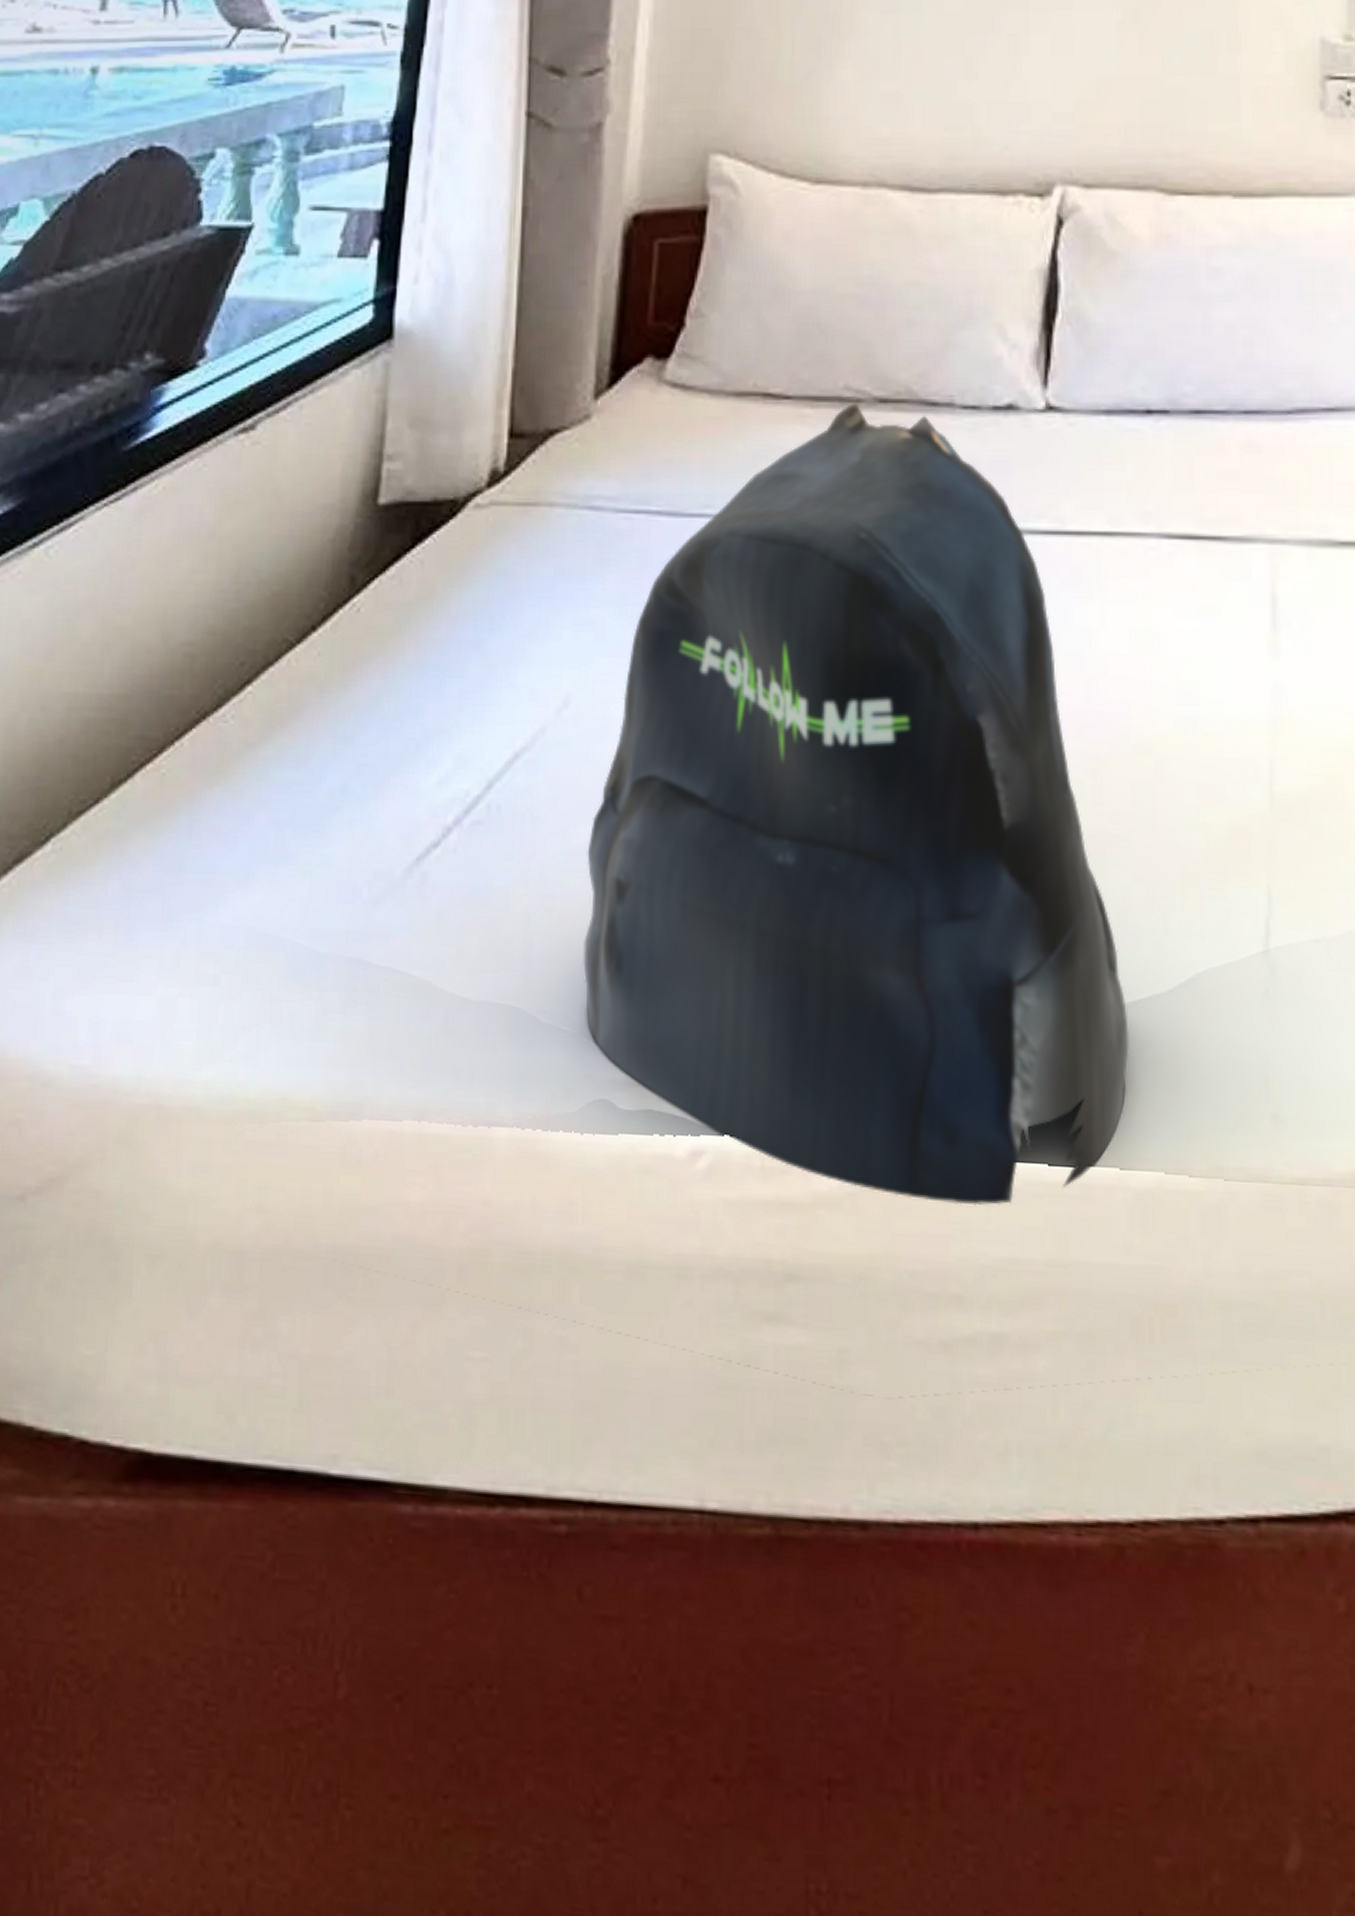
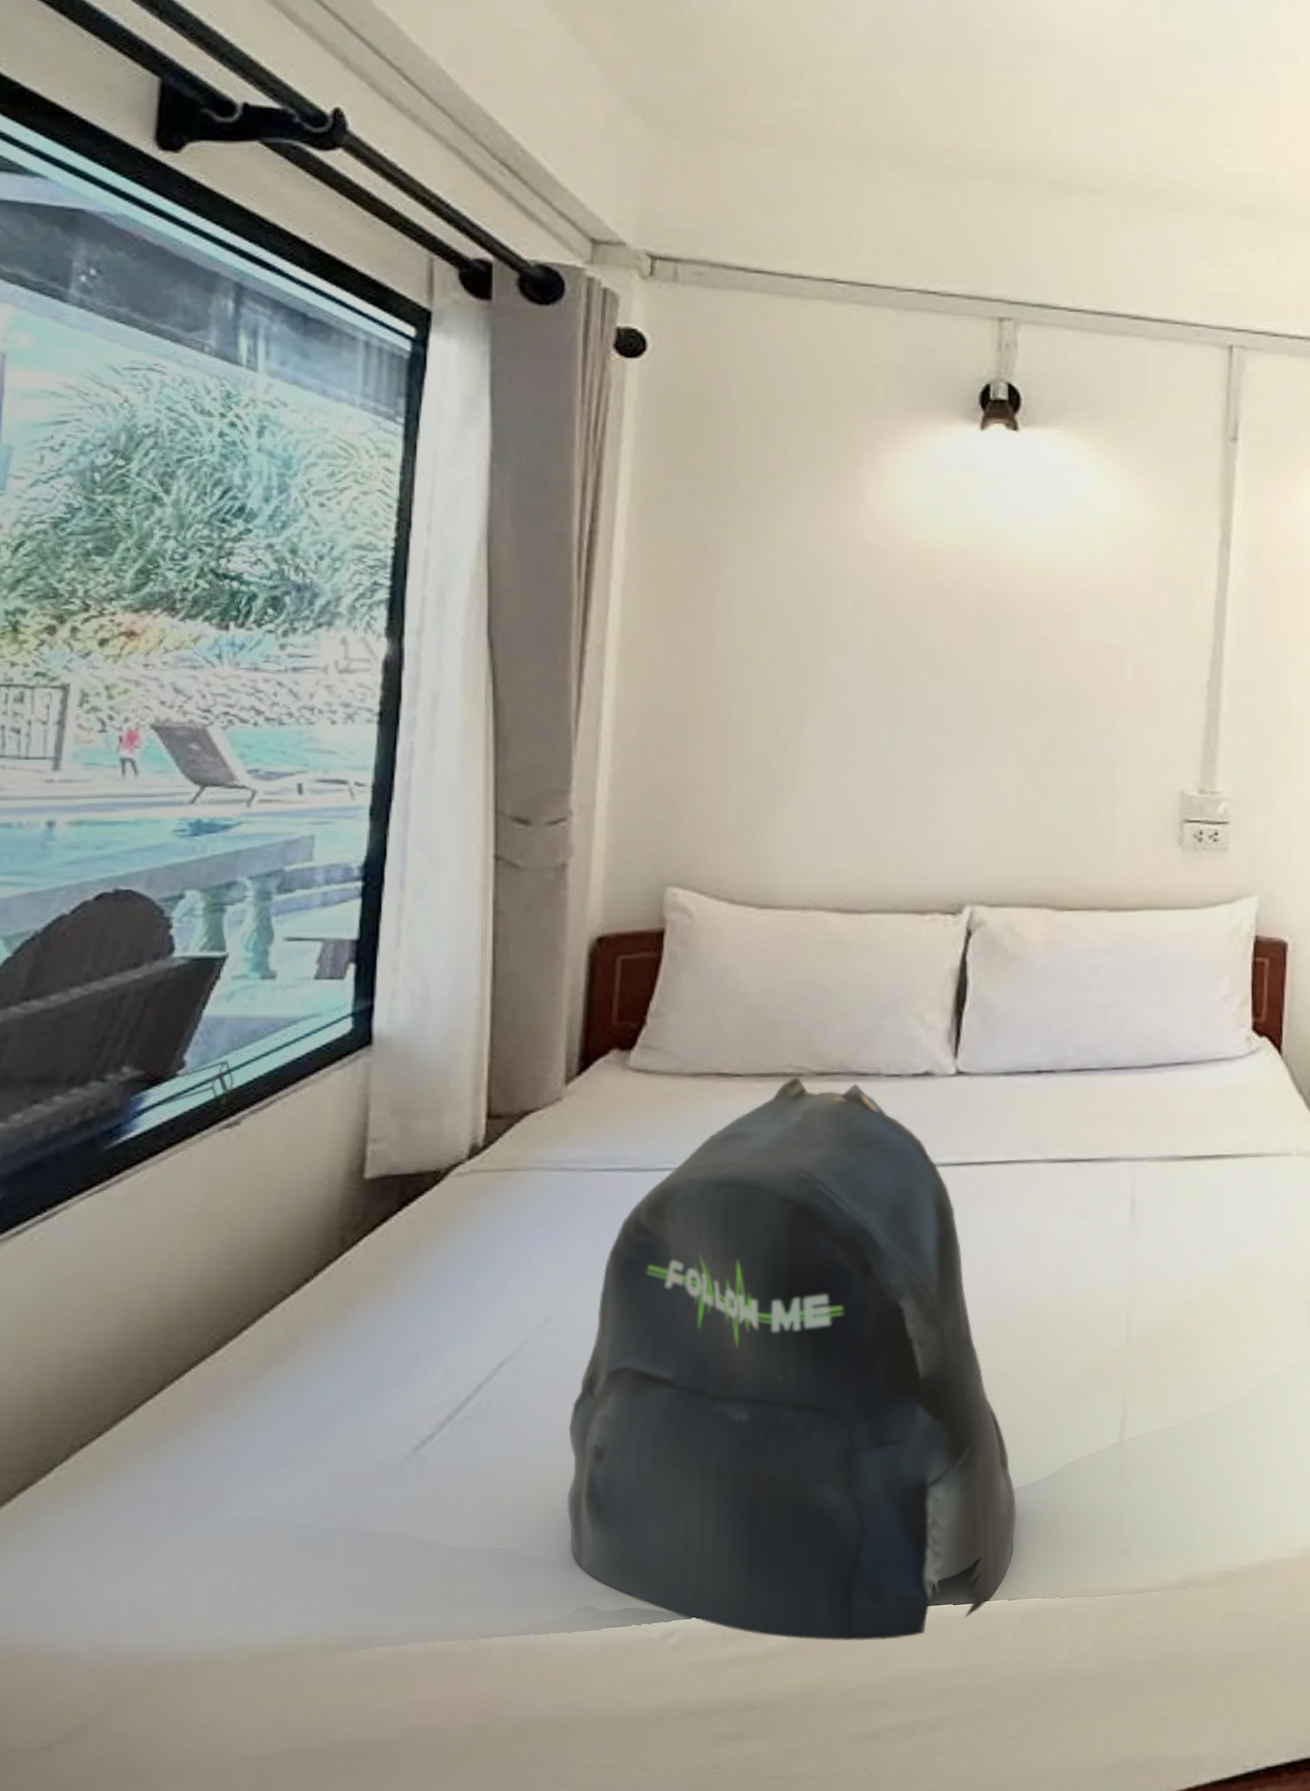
eyeglasses: none [157,351,253,415] -> present [138,1060,234,1118]

